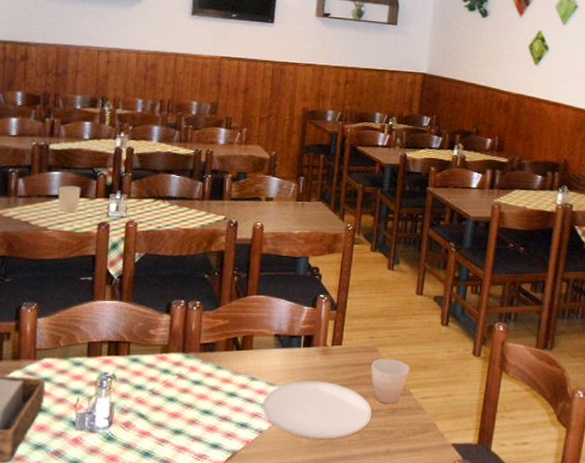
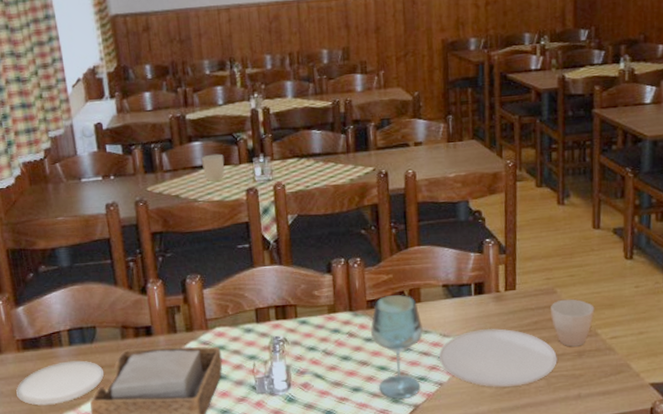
wine glass: none [199,341,251,444] -> present [370,295,423,399]

